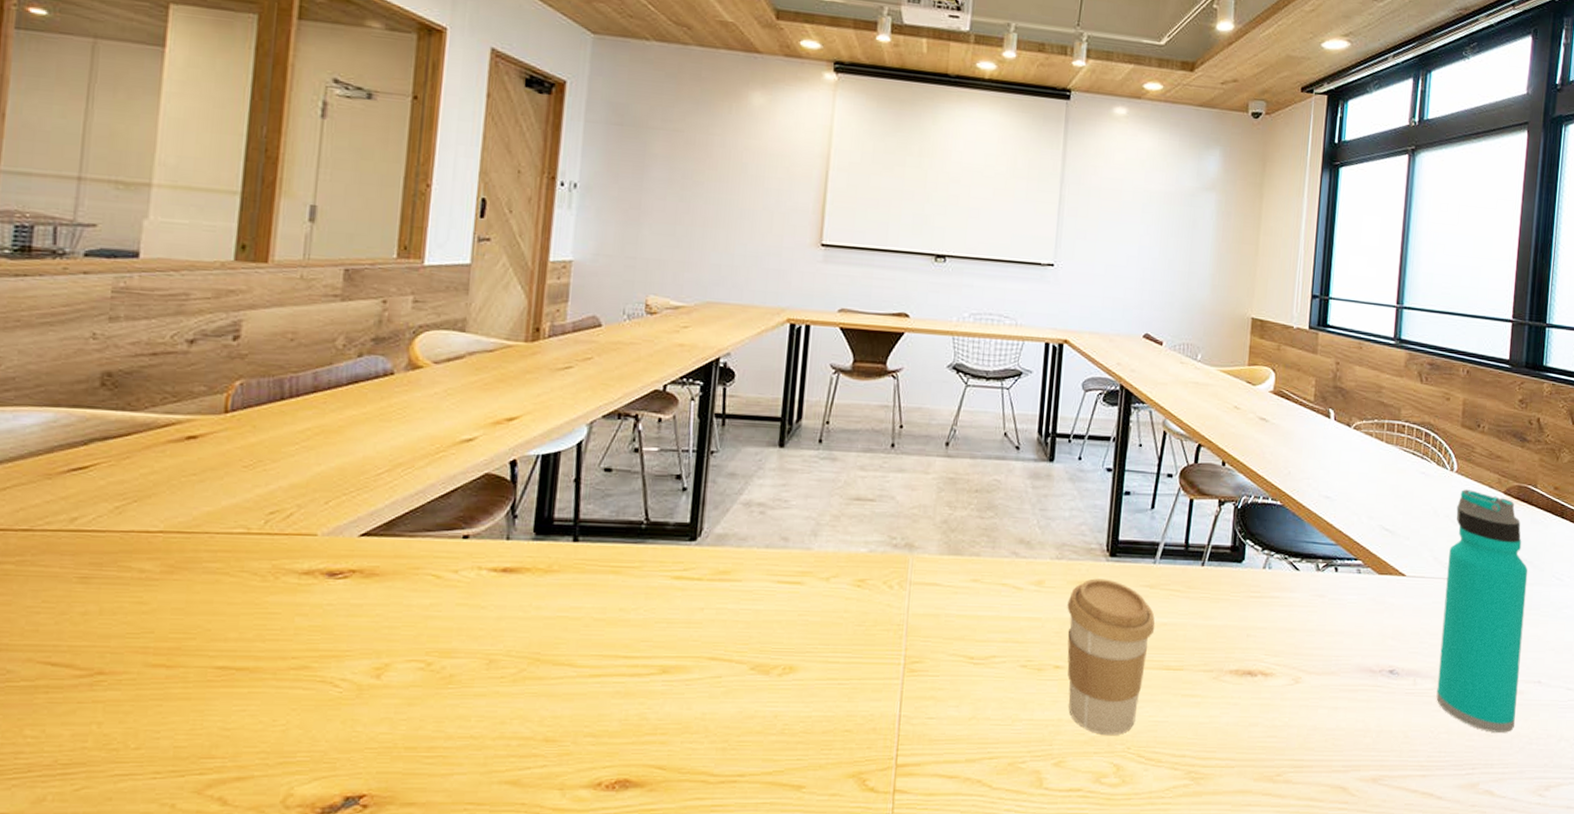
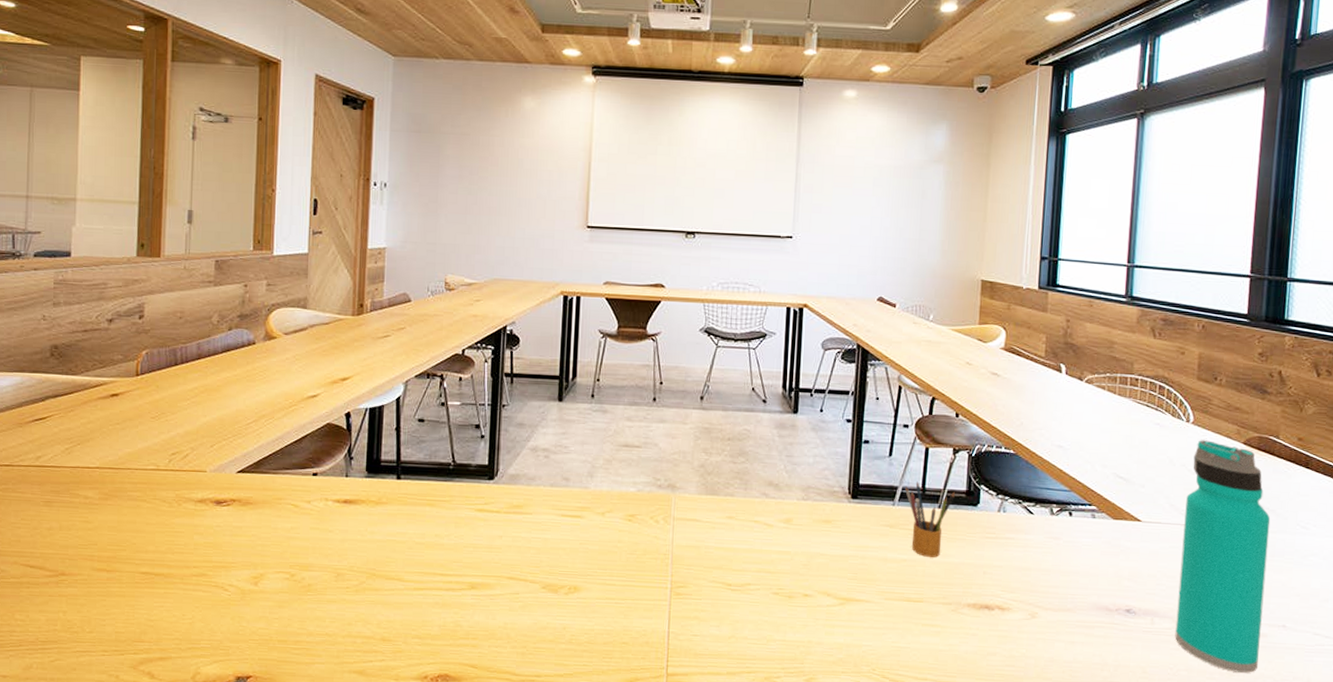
coffee cup: present [1067,578,1155,735] -> none [813,518,896,657]
pencil box: none [1167,536,1219,621] -> present [905,481,955,558]

